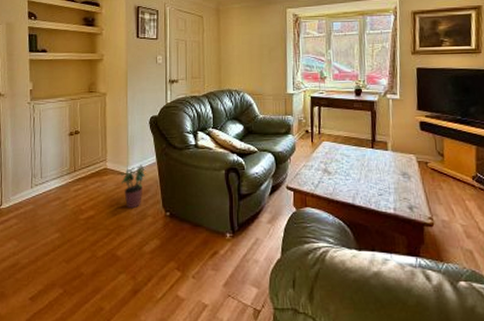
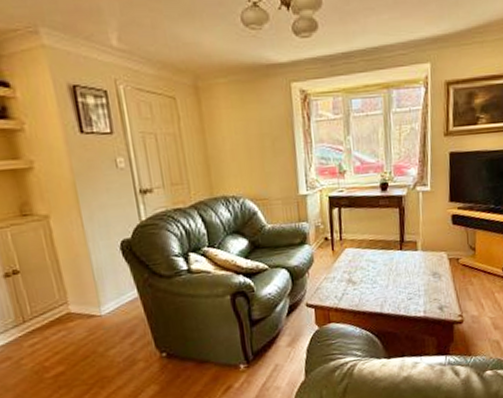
potted plant: present [121,164,145,209] -> none [92,301,127,357]

